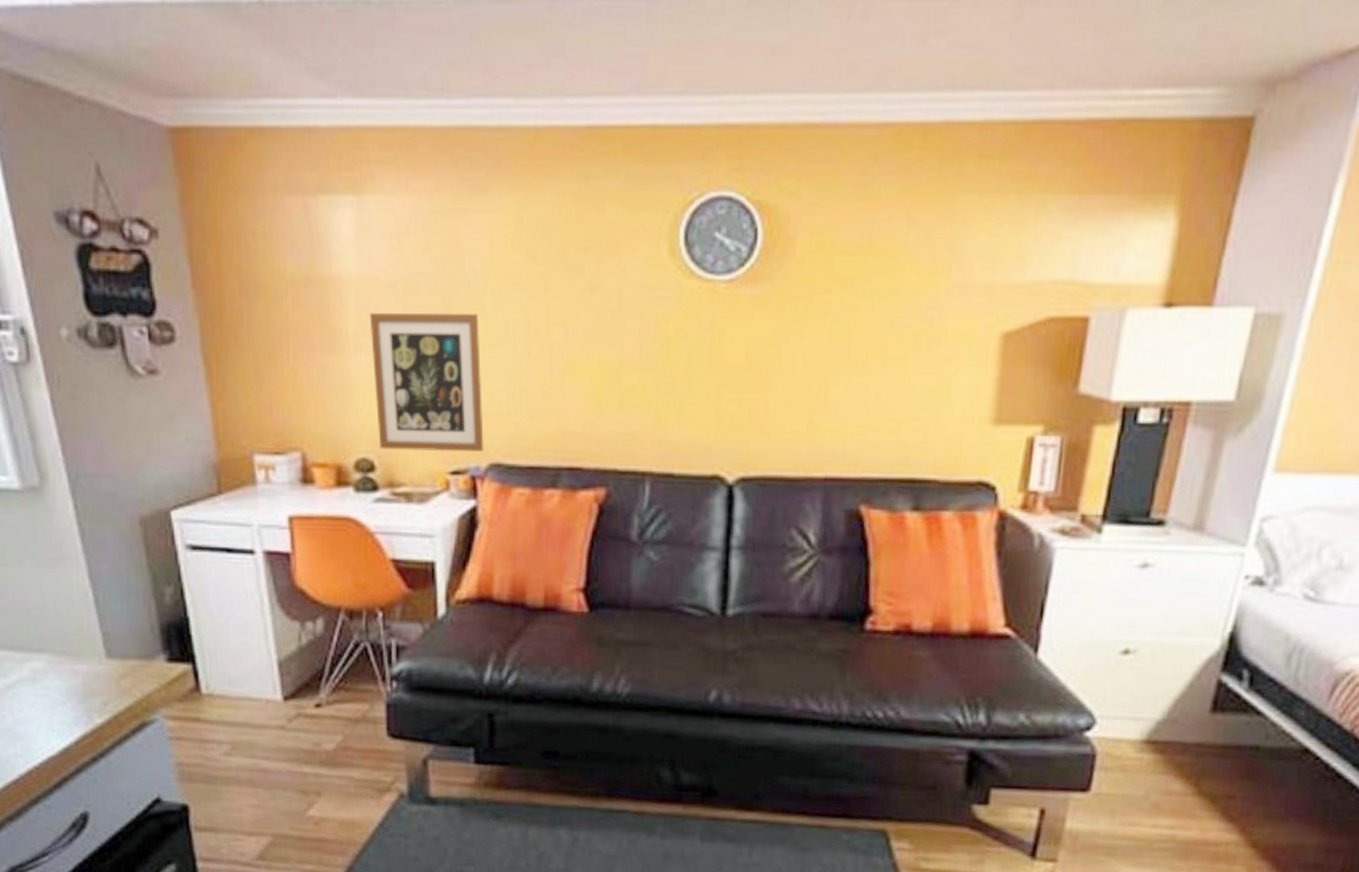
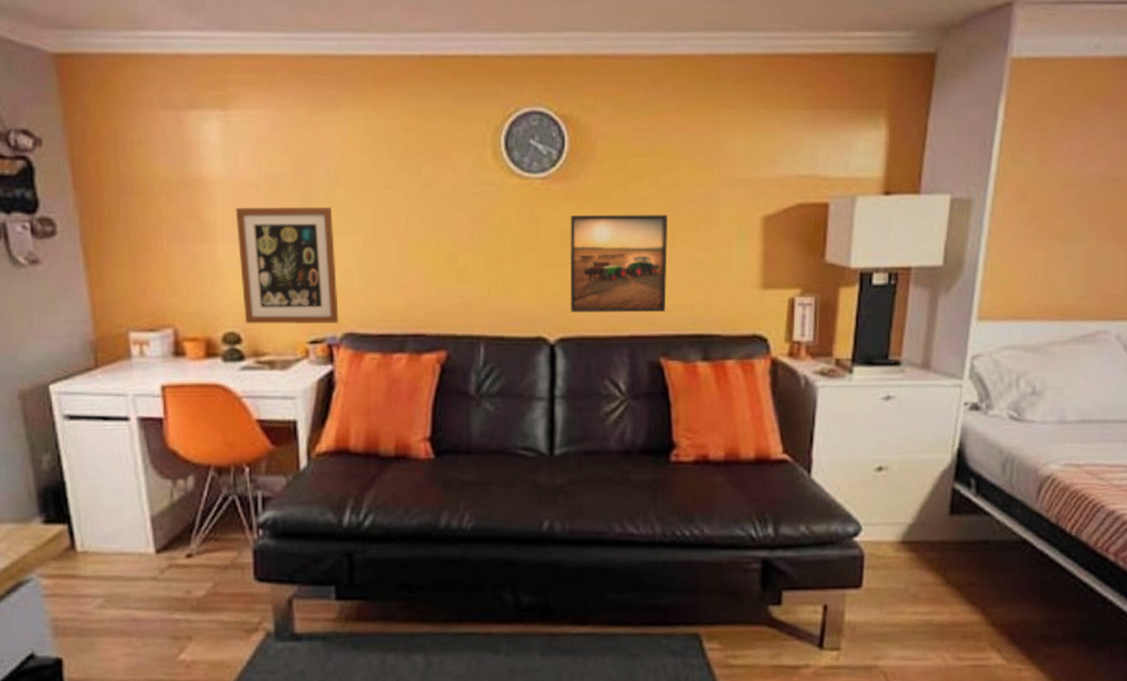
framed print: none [754,328,882,449] -> present [569,215,668,313]

